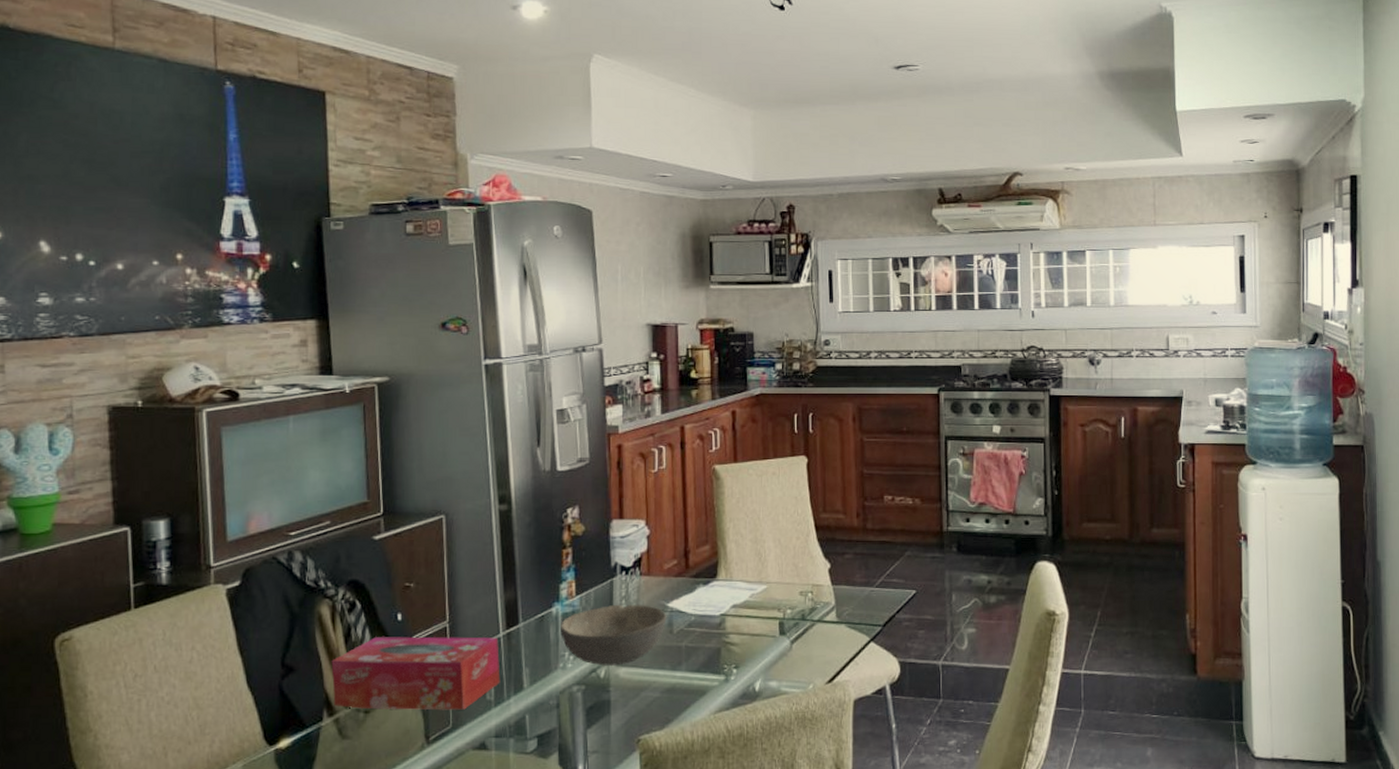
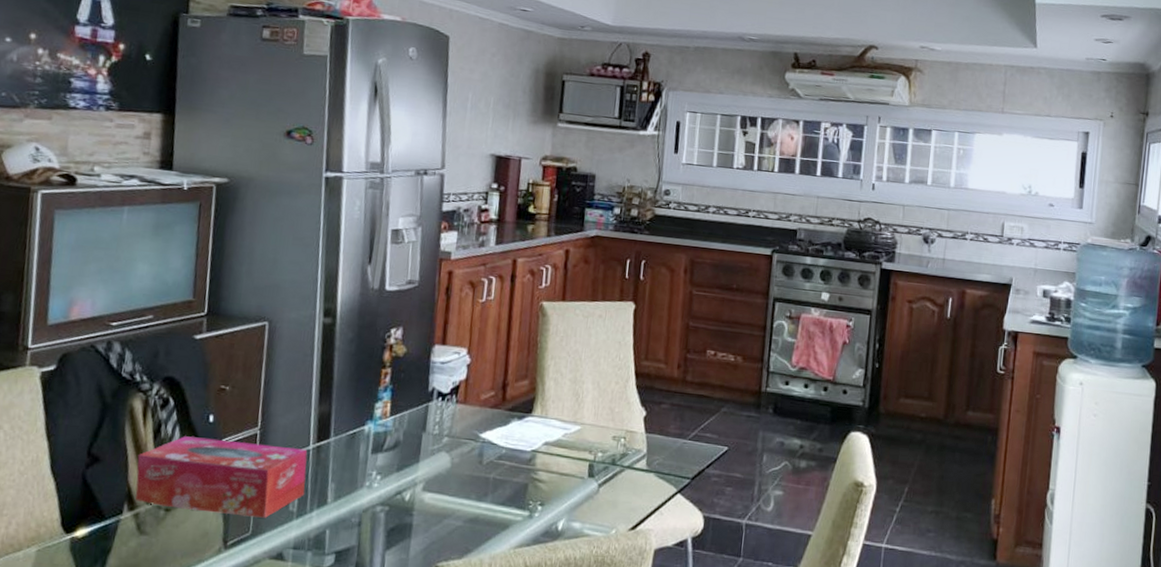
bowl: present [560,604,667,666] -> none [370,429,479,490]

